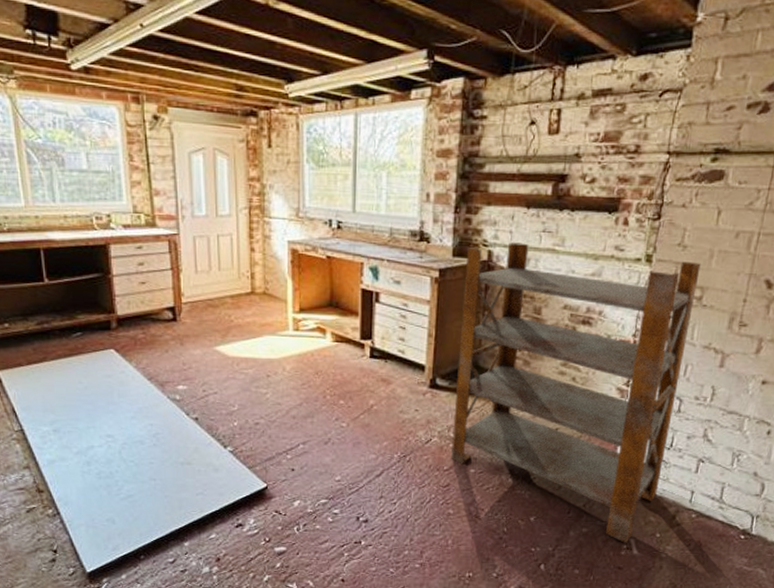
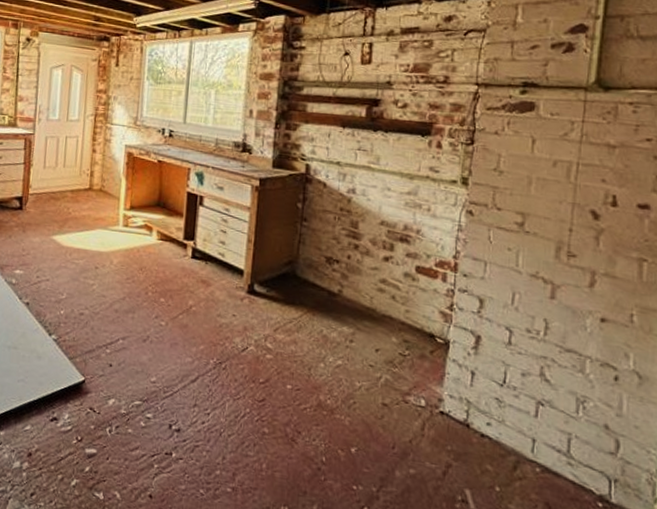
shelving unit: present [451,242,701,543] -> none [267,158,519,494]

